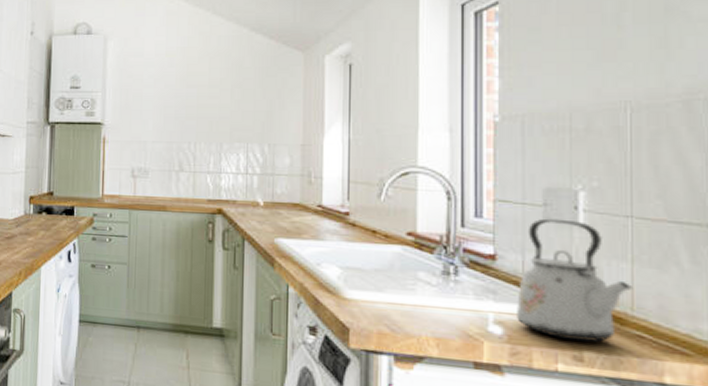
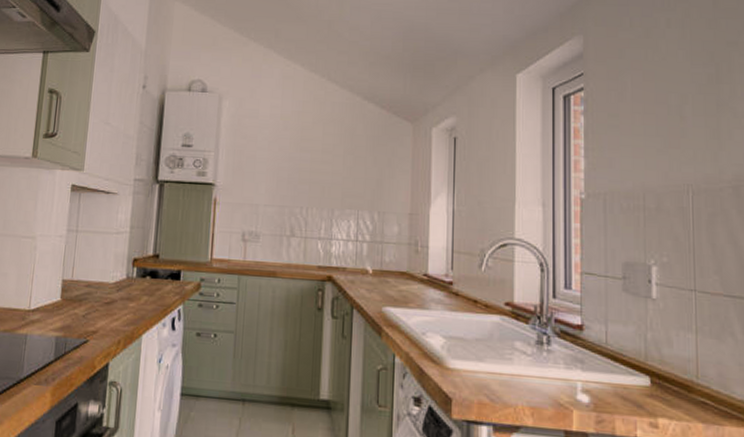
kettle: present [517,218,634,342] -> none [601,290,698,409]

